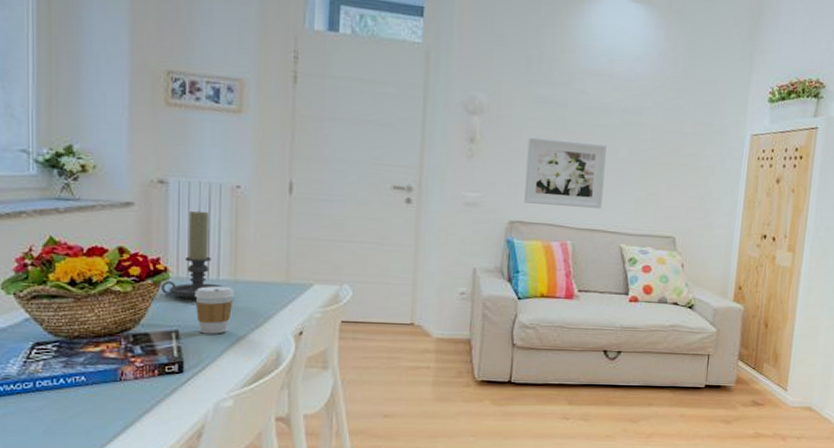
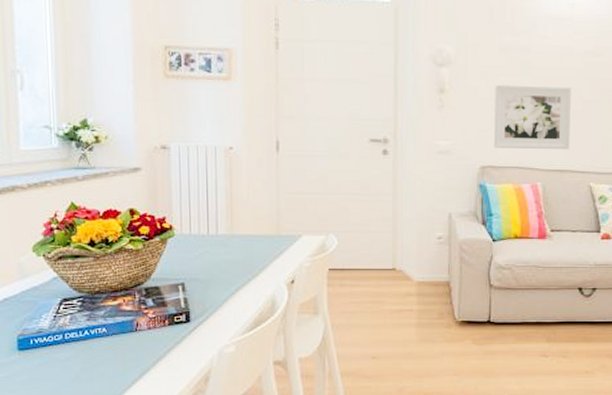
candle holder: present [162,210,223,300] -> none [168,172,222,254]
coffee cup: present [195,286,234,334] -> none [197,241,231,285]

